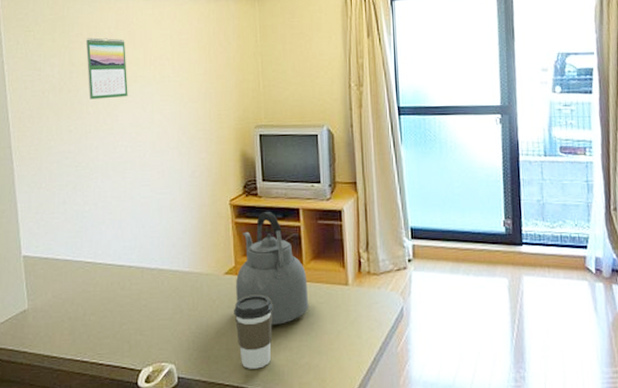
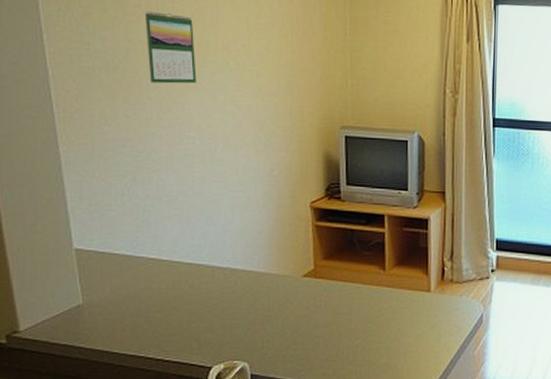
coffee cup: present [234,295,273,369] -> none [312,299,353,368]
kettle: present [236,211,309,325] -> none [314,215,390,327]

